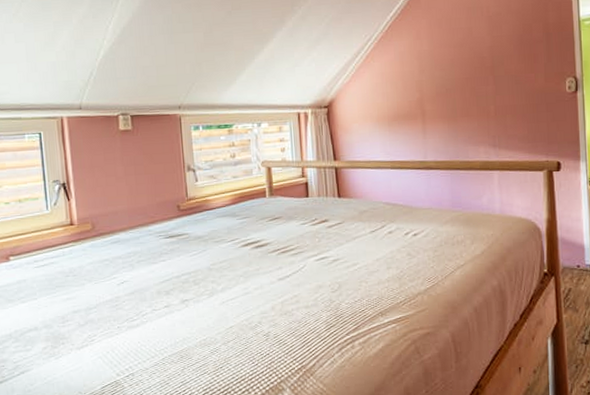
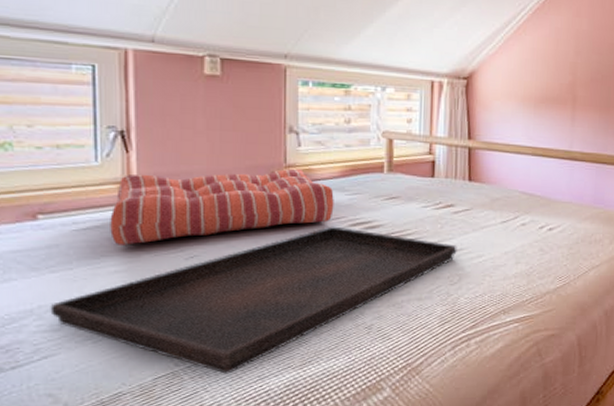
serving tray: none [23,247,335,381] -> present [50,226,457,374]
seat cushion: none [60,201,229,277] -> present [110,169,334,245]

